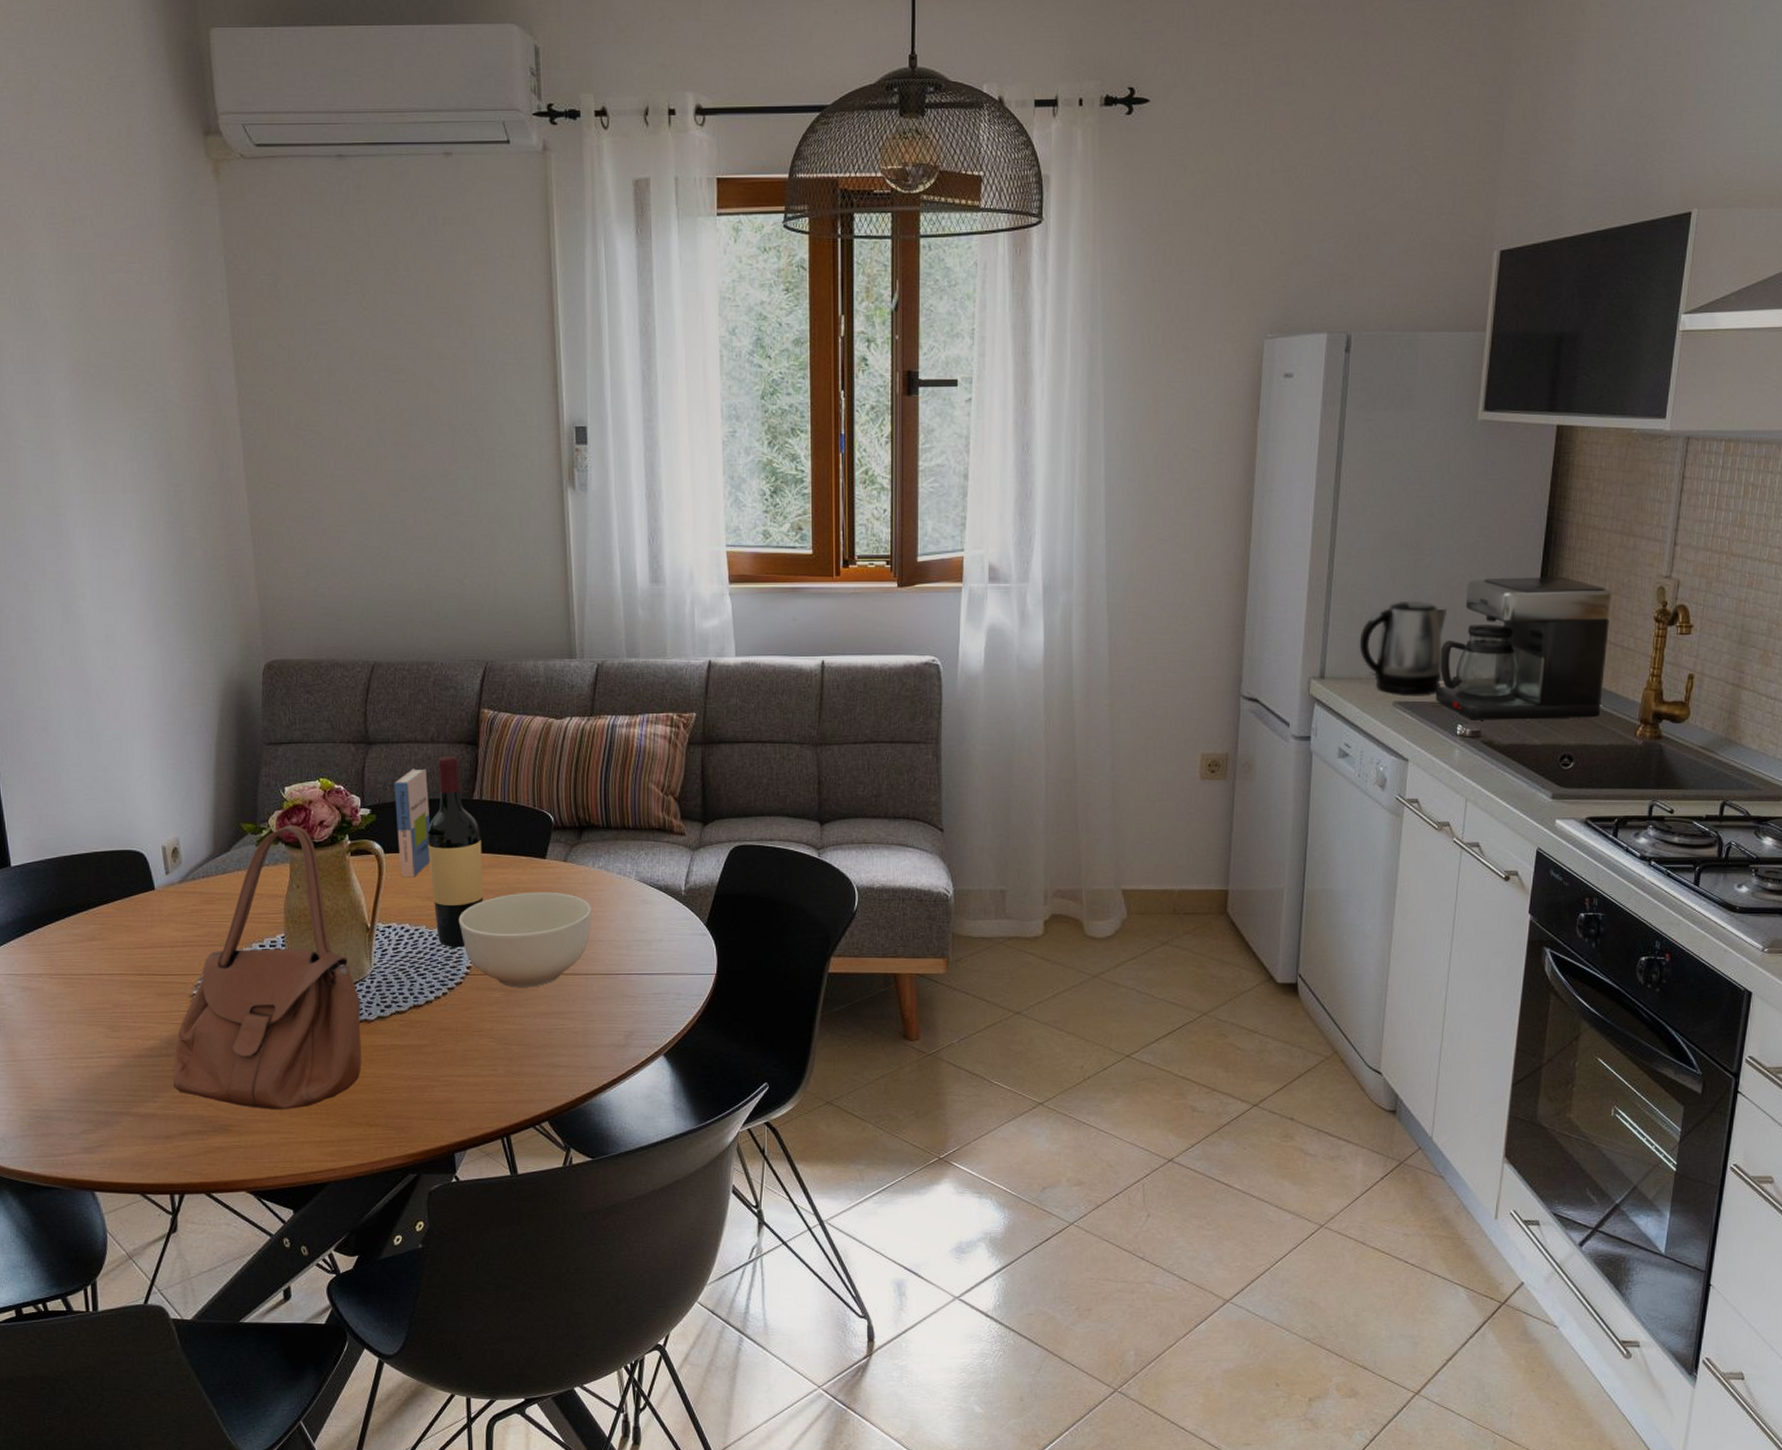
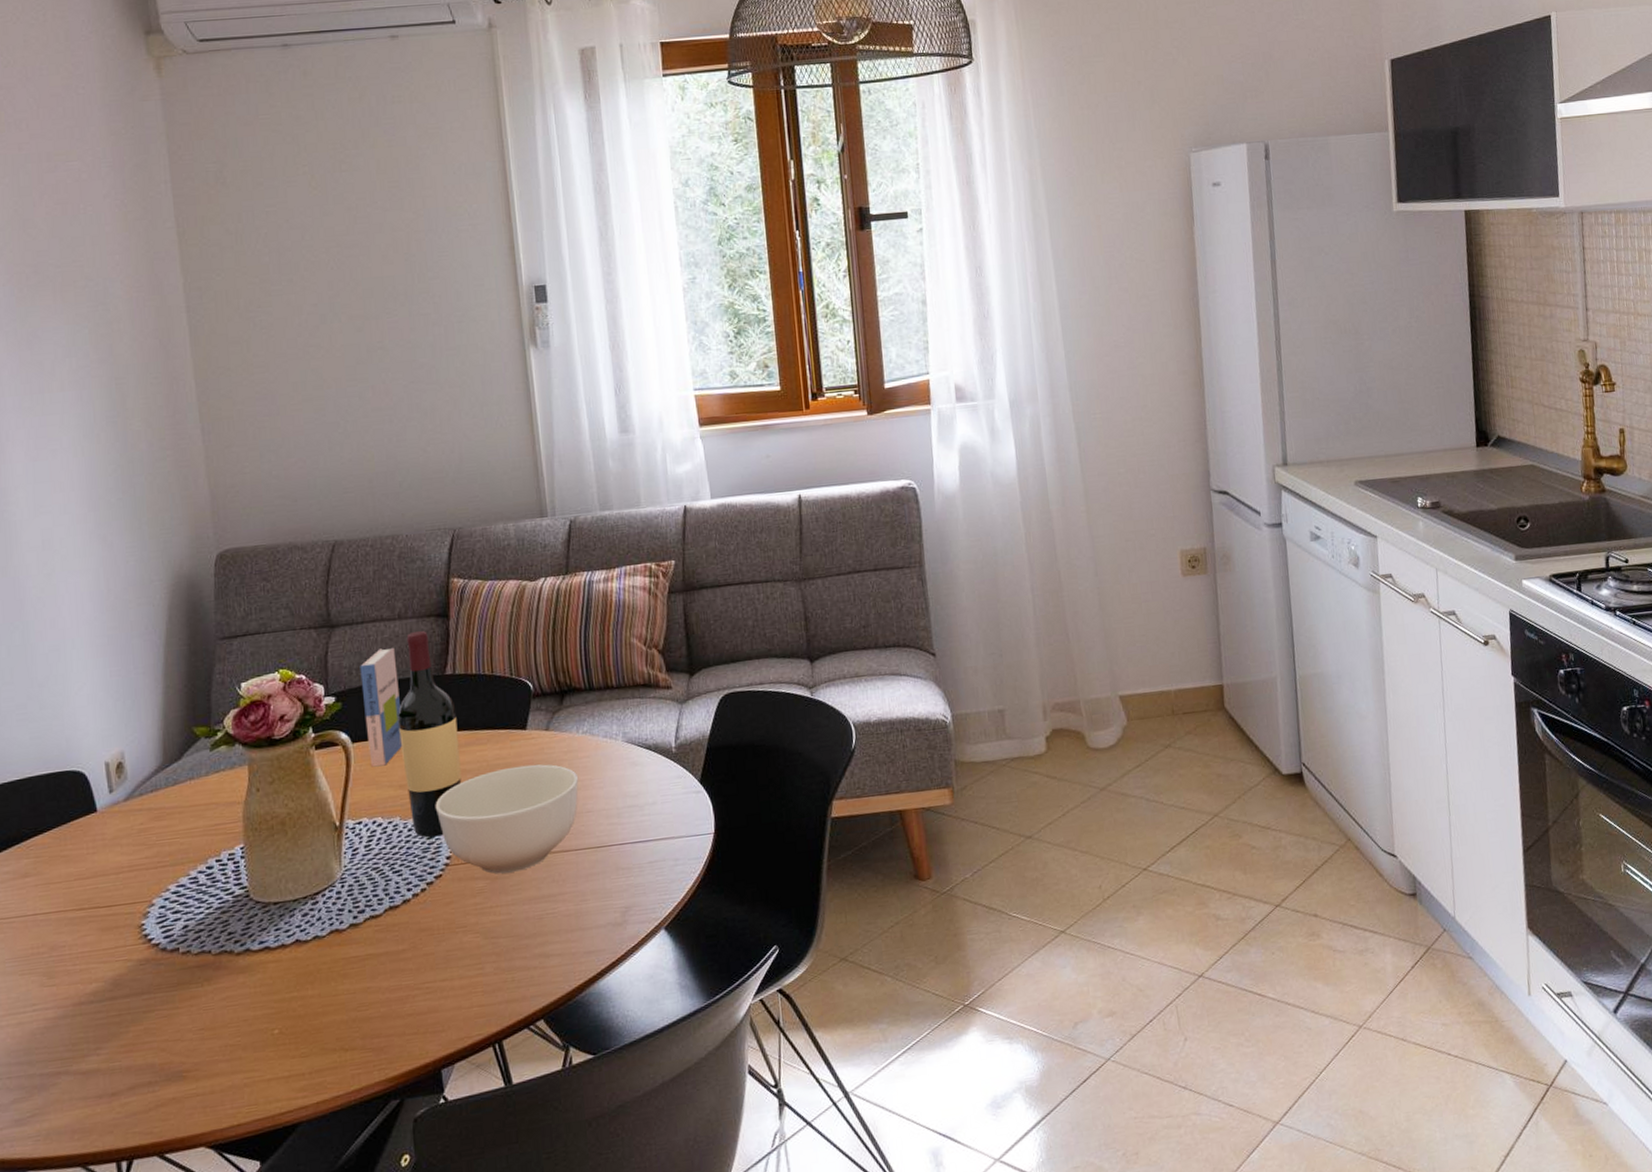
handbag: present [172,825,362,1111] -> none [118,722,334,1048]
kettle: present [1359,600,1448,695] -> none [1315,383,1397,474]
coffee maker: present [1435,576,1612,720] -> none [1391,348,1547,492]

